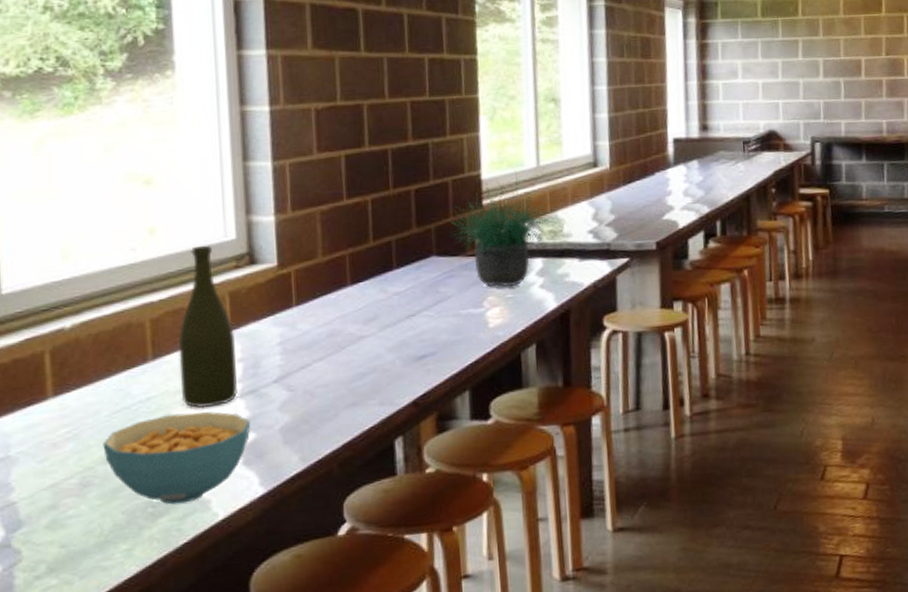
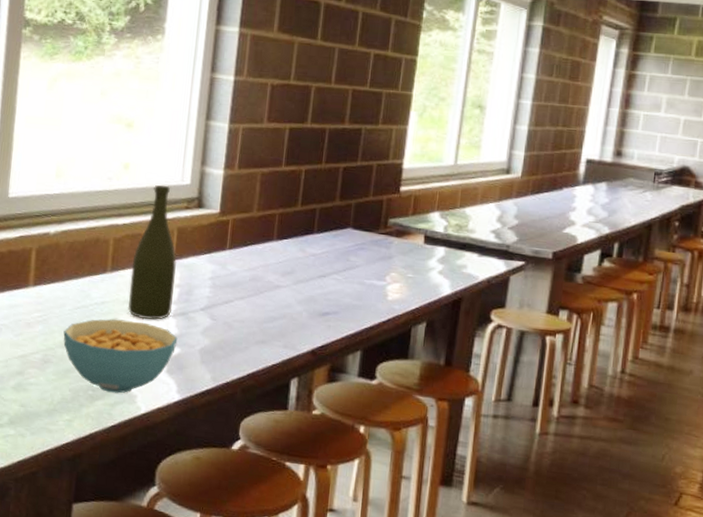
potted plant: present [448,174,564,287] -> none [367,162,469,268]

